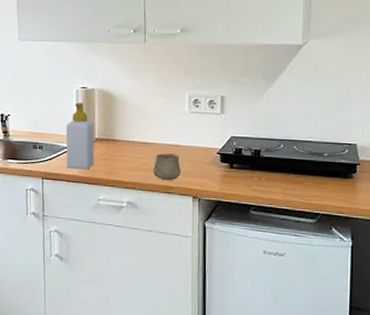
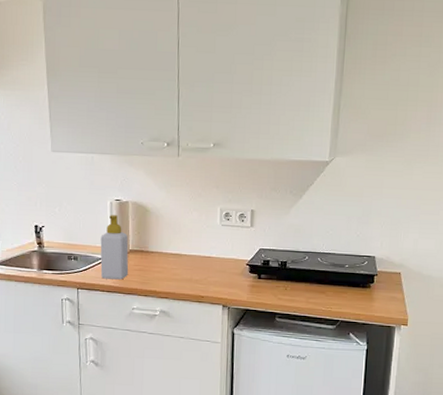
cup: present [153,153,181,181] -> none [185,264,212,291]

